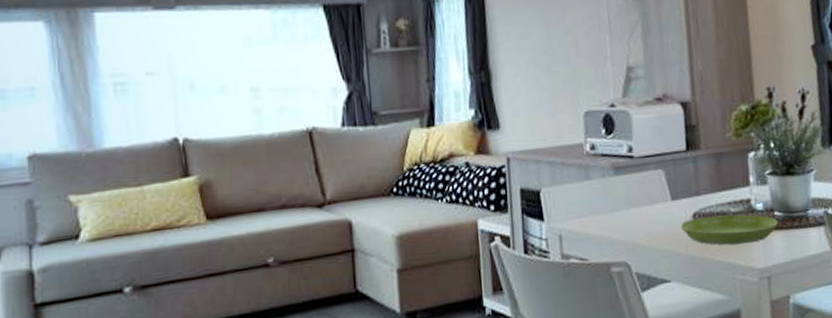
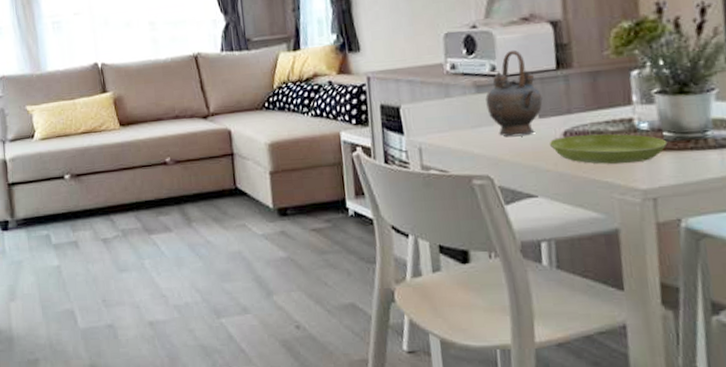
teapot: none [623,130,675,221] -> present [485,49,543,137]

